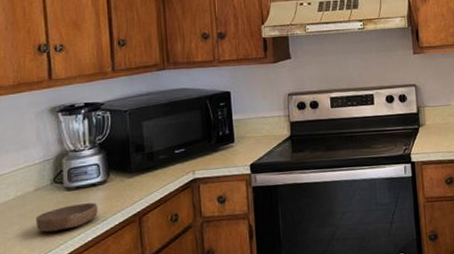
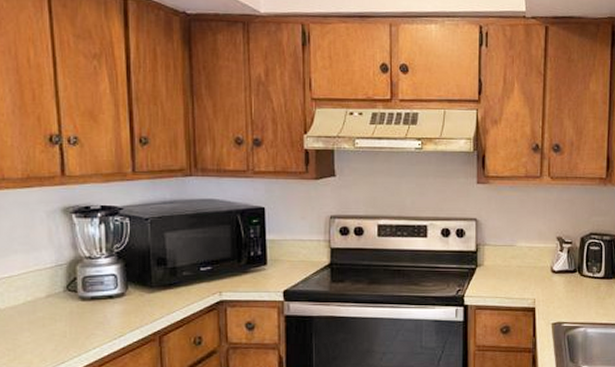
bowl: present [35,203,98,232] -> none [47,316,115,343]

